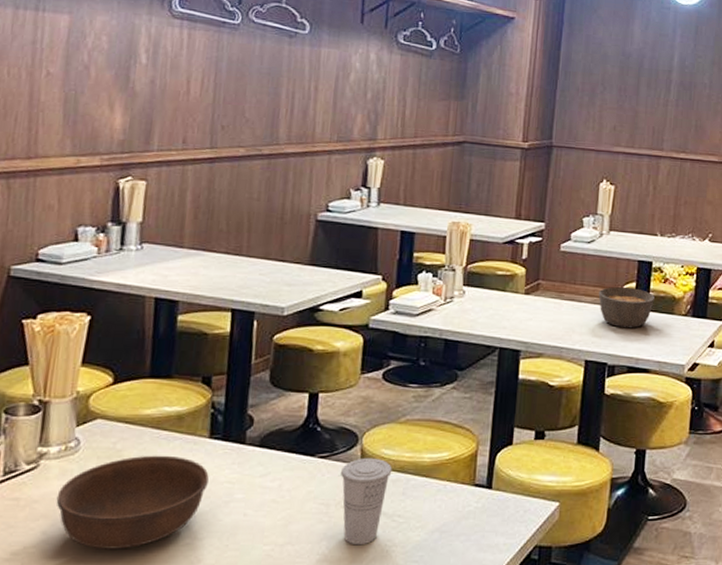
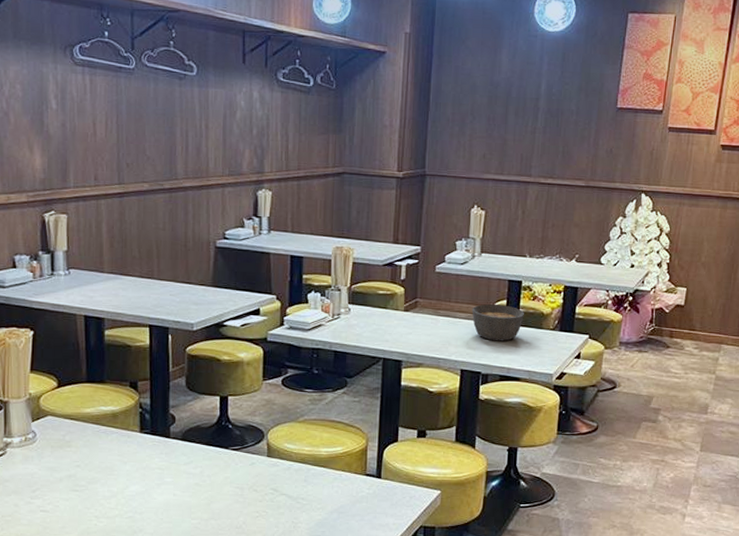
soup bowl: present [56,455,209,549] -> none [23,445,142,520]
cup: present [341,457,392,546] -> none [251,450,295,522]

